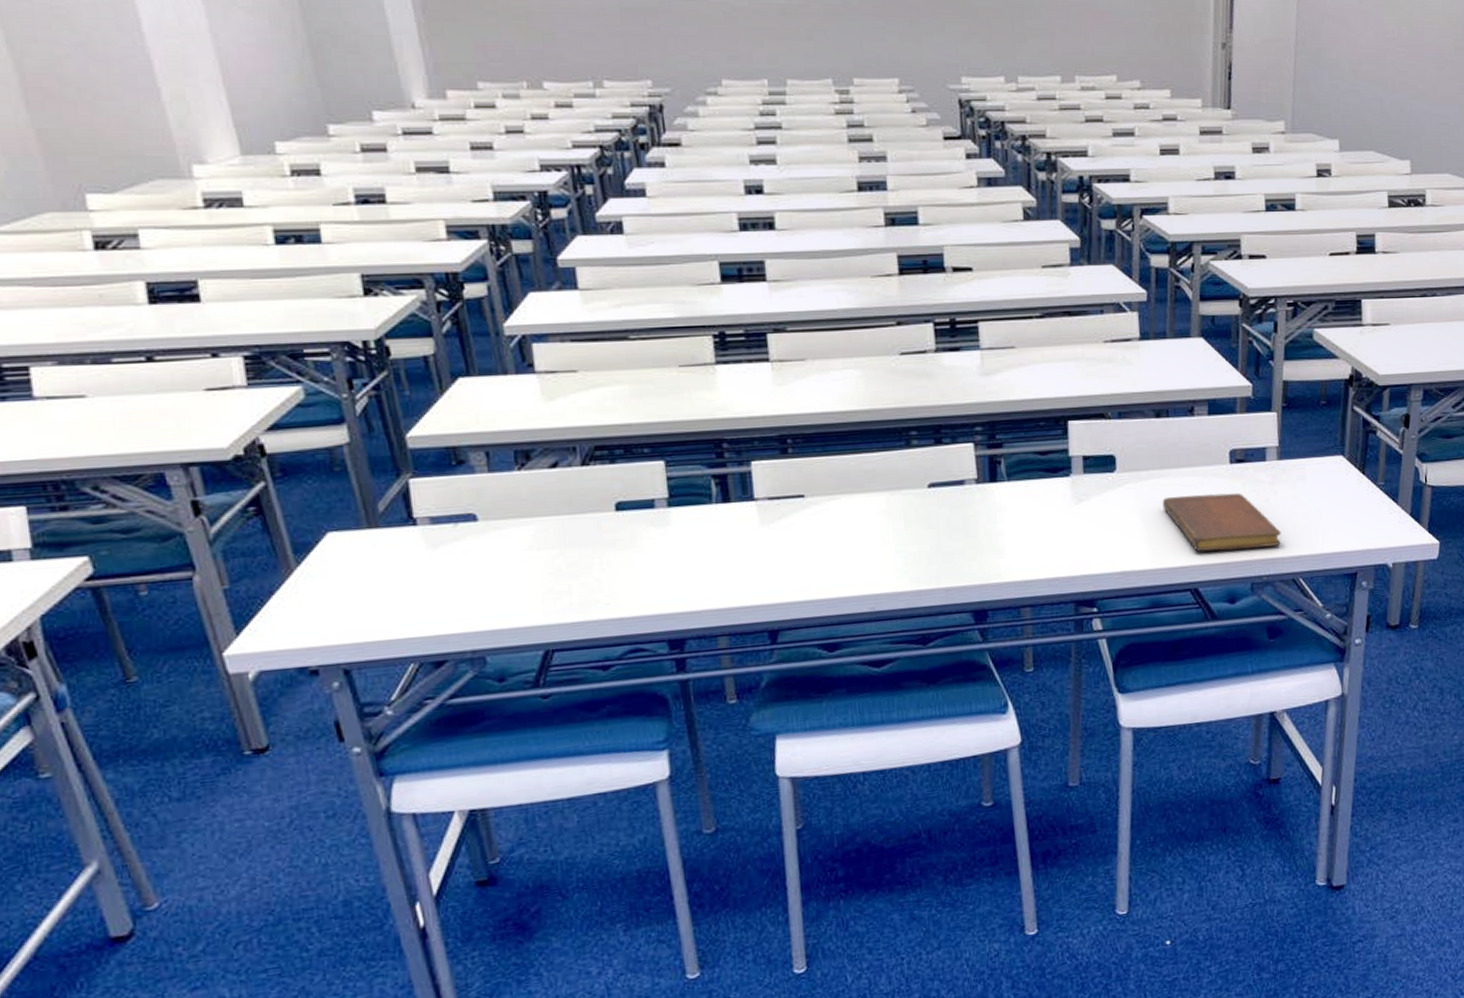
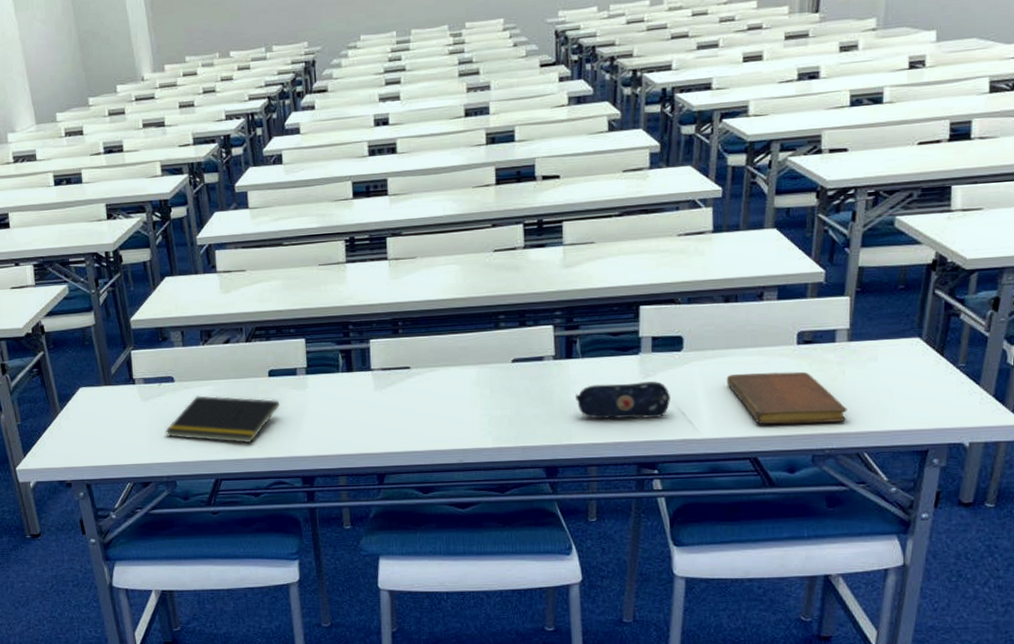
notepad: none [466,538,634,601] -> present [165,395,280,444]
pencil case: none [1003,506,1106,552] -> present [576,381,670,419]

